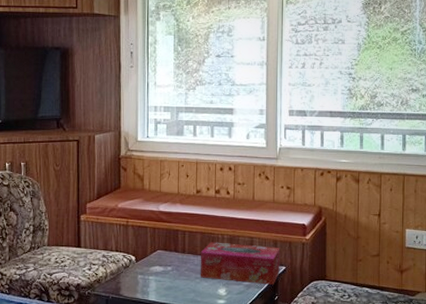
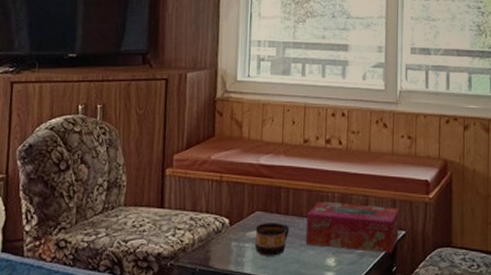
cup: none [157,260,186,287] -> present [254,223,290,256]

